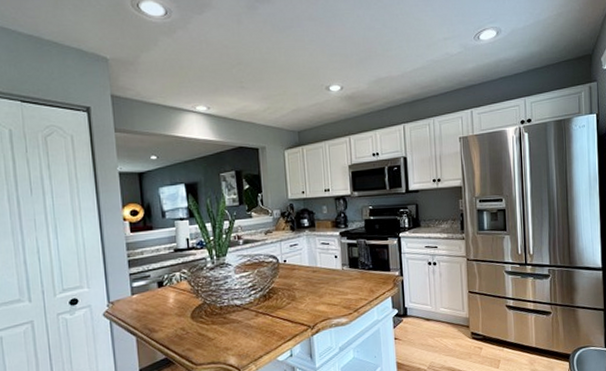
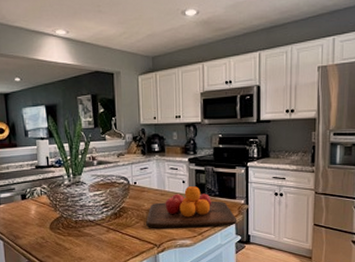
chopping board: none [298,261,393,309] -> present [146,186,237,228]

